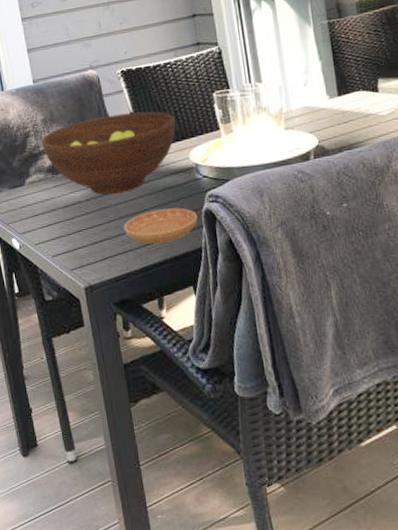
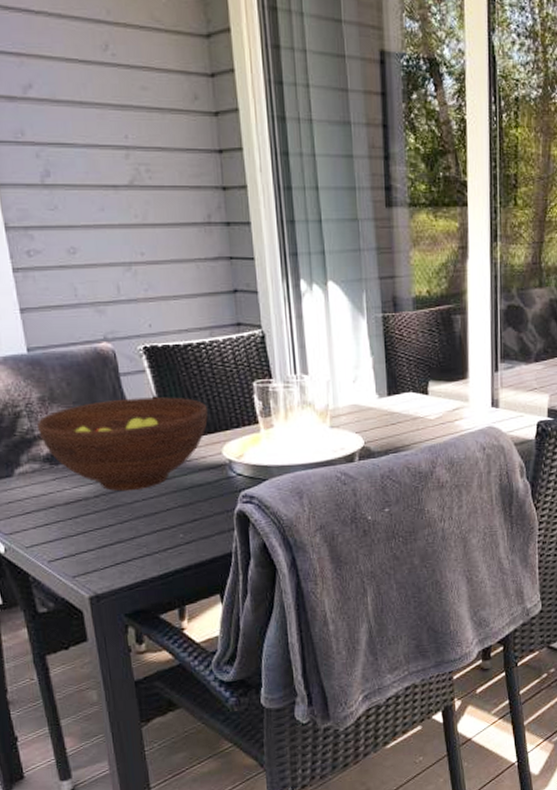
saucer: present [123,208,198,245] -> none [140,508,229,549]

